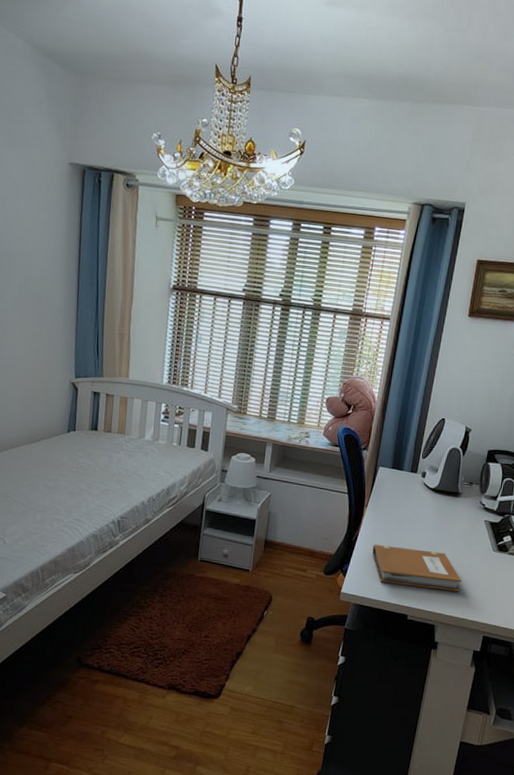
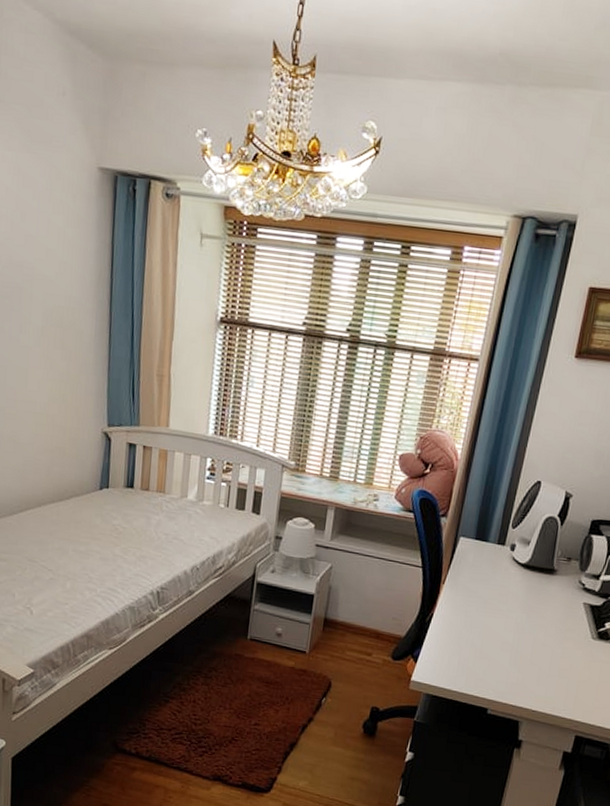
notebook: present [372,544,462,592] -> none [448,627,554,684]

